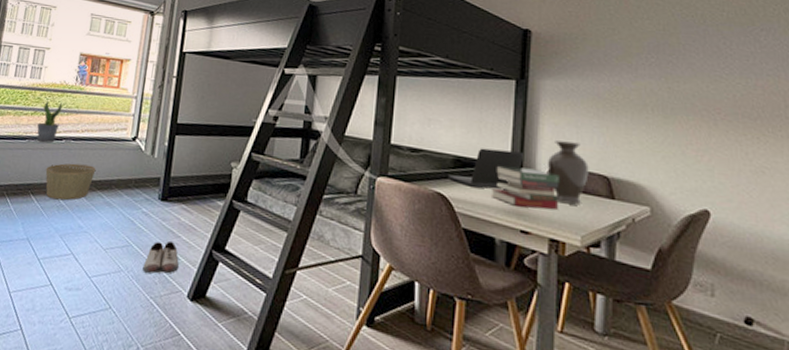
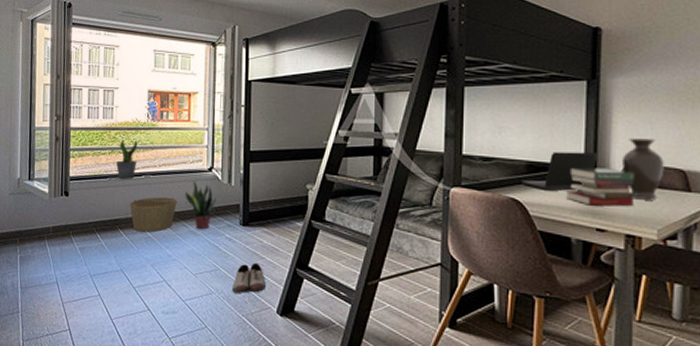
potted plant: none [104,148,142,202] -> present [185,180,220,230]

